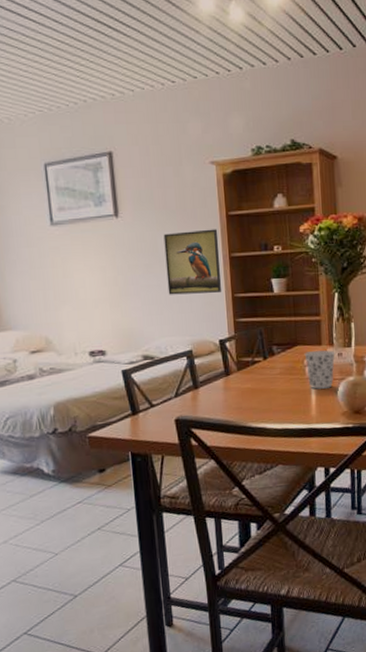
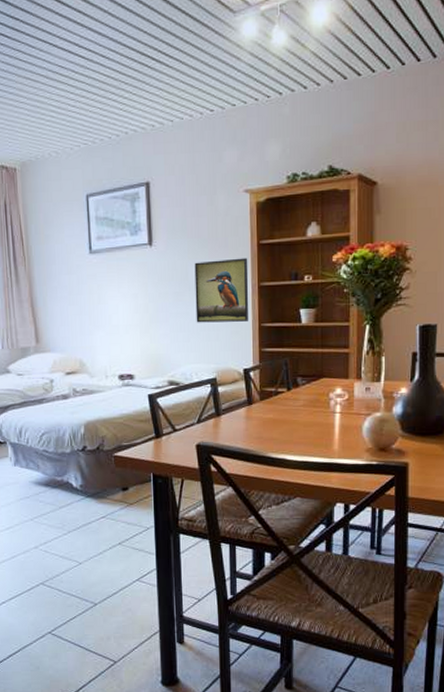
cup: present [304,350,335,389] -> none [330,384,363,423]

